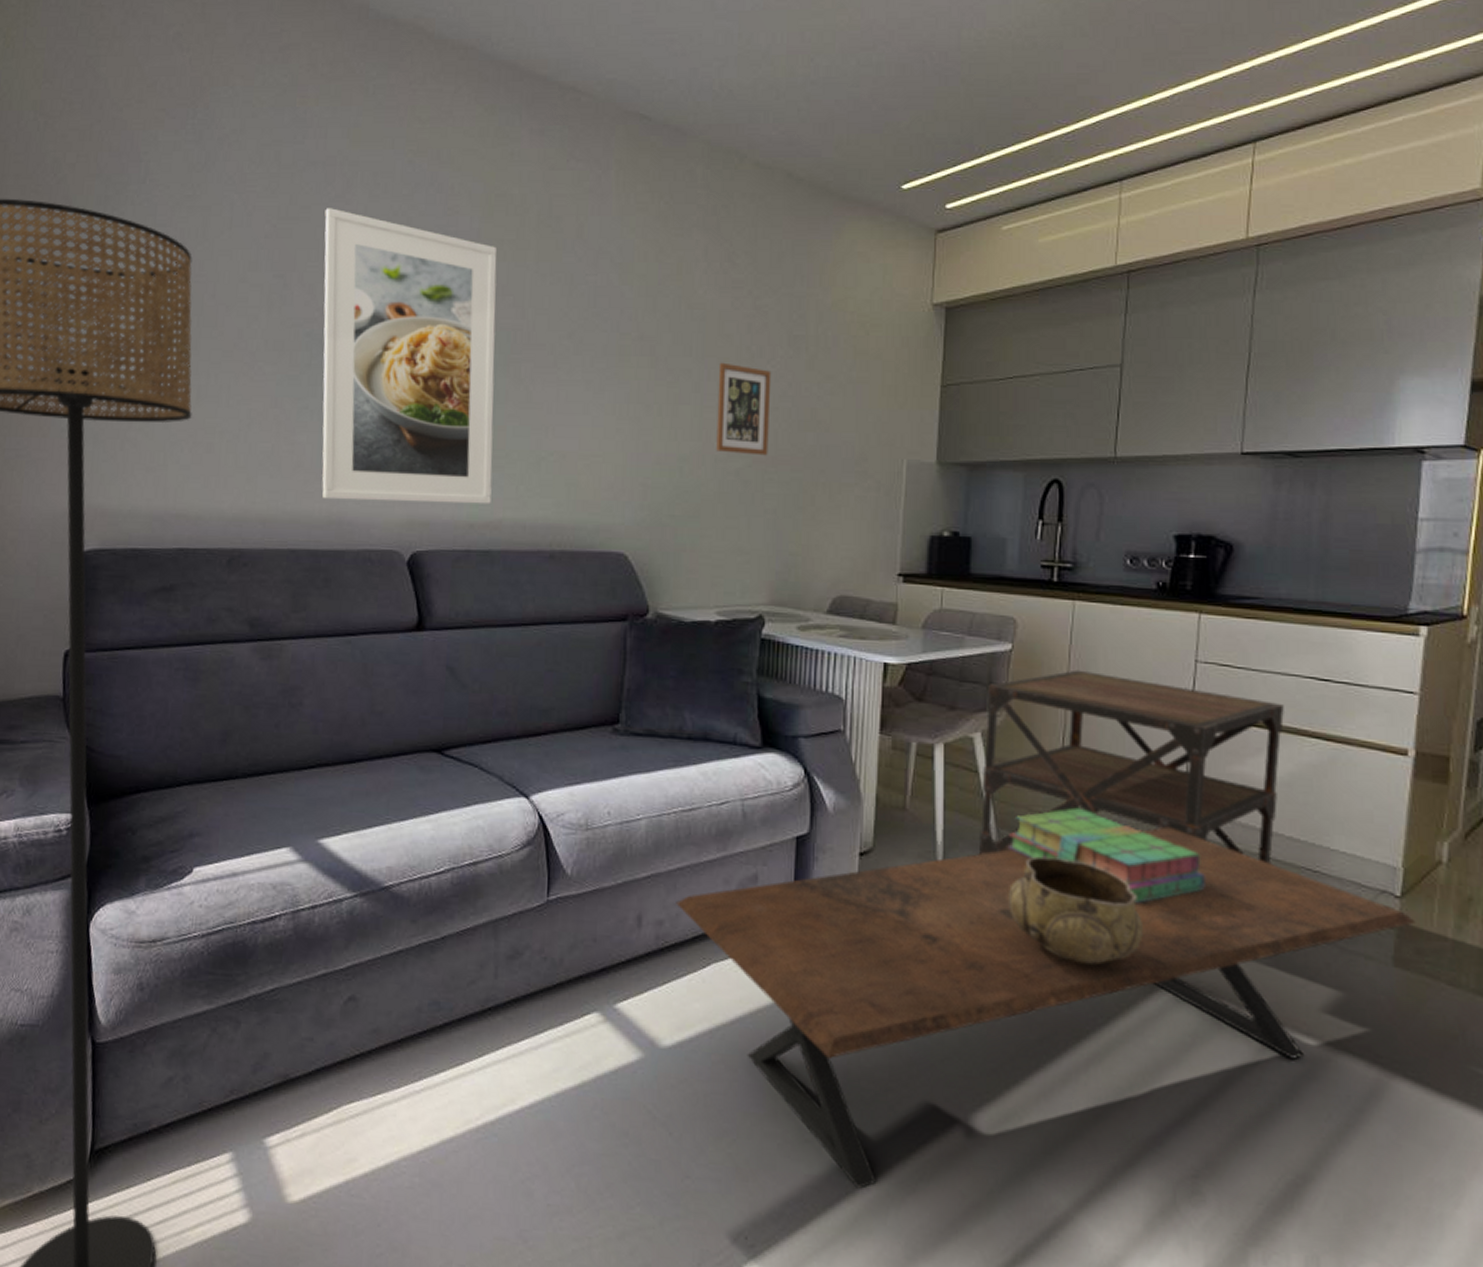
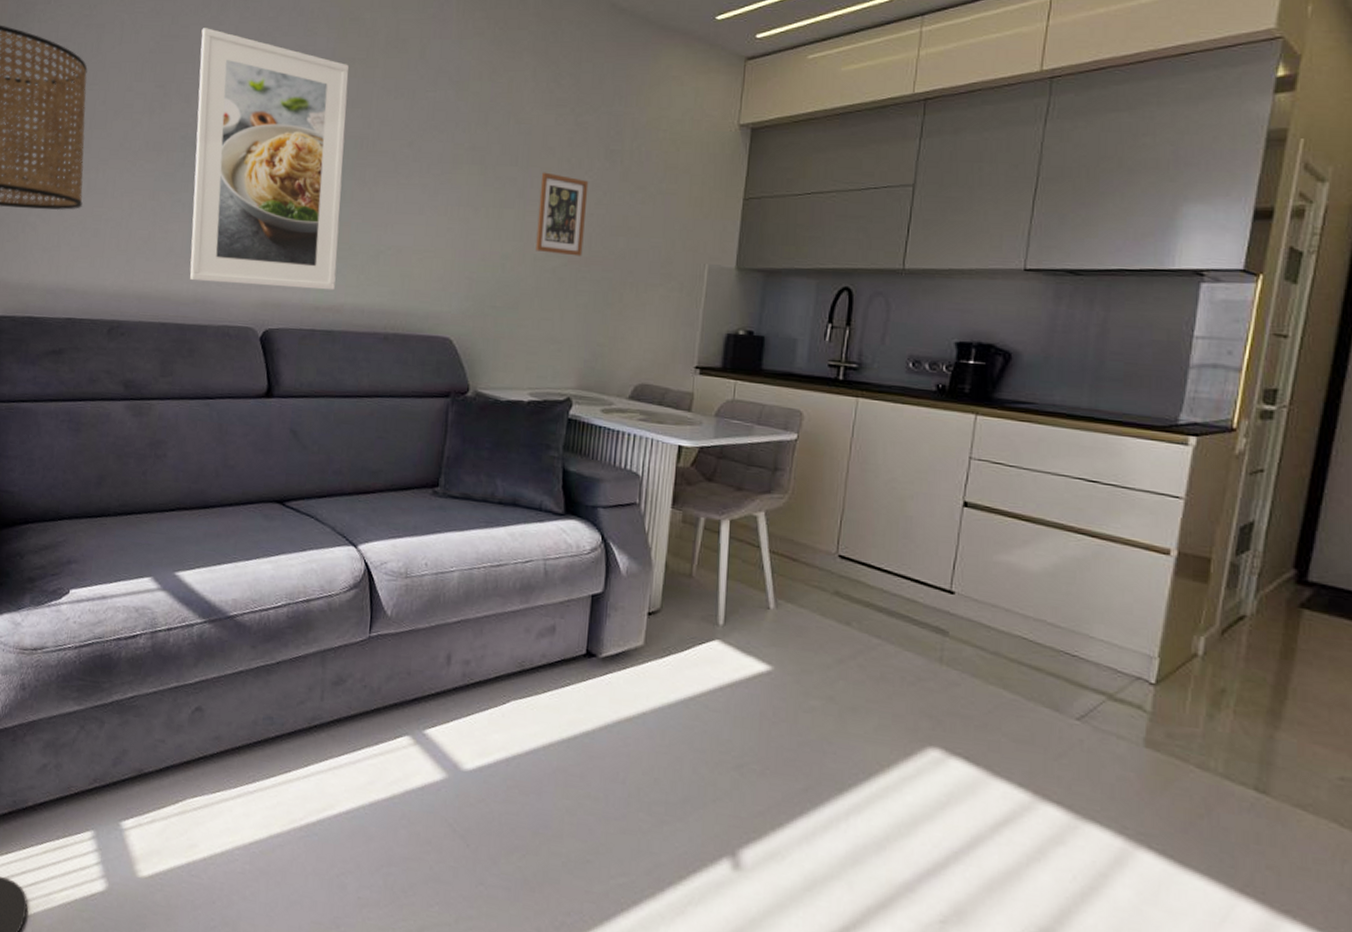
coffee table: present [676,826,1416,1189] -> none [482,606,1168,907]
side table: present [978,669,1284,864] -> none [756,460,1052,647]
decorative bowl: present [1007,856,1144,965] -> none [781,625,908,726]
stack of books: present [1009,808,1205,903] -> none [785,585,968,674]

